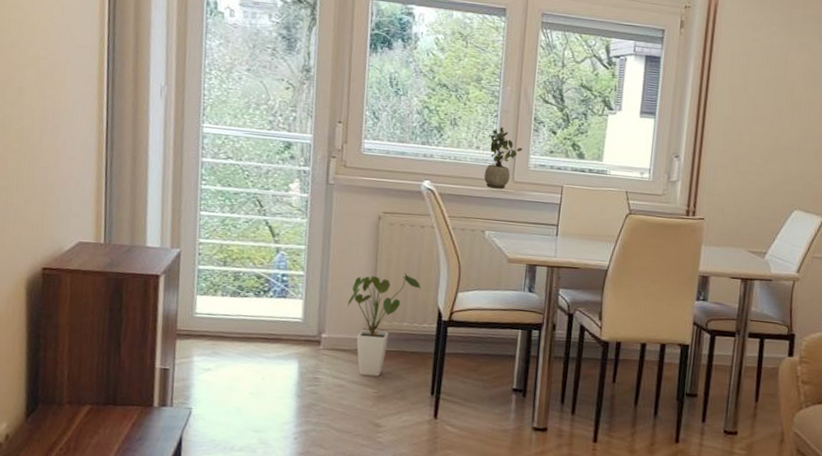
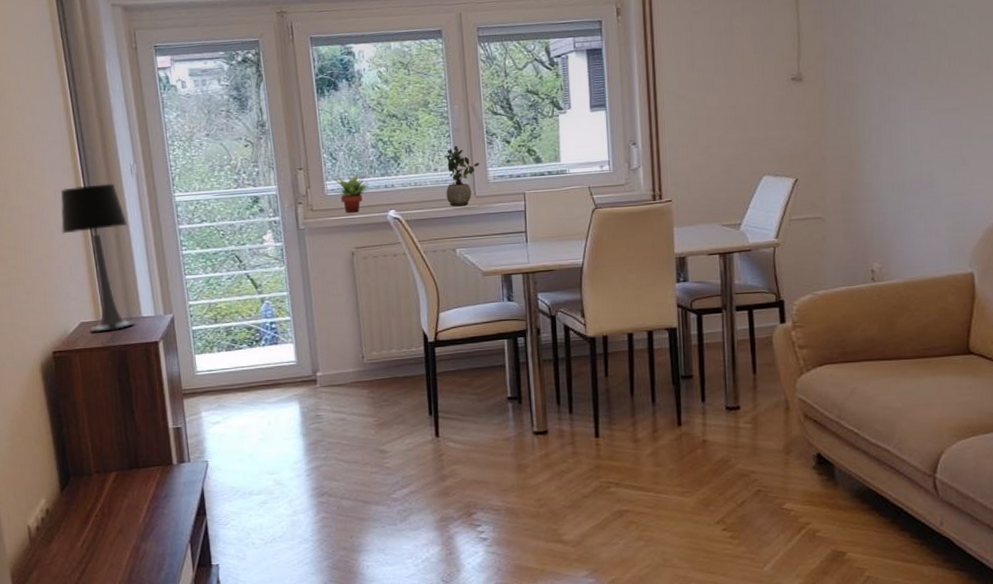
table lamp: none [74,98,148,256] -> present [61,183,135,333]
house plant: present [347,273,421,377] -> none [336,302,403,406]
succulent plant: none [370,136,408,178] -> present [333,173,370,214]

